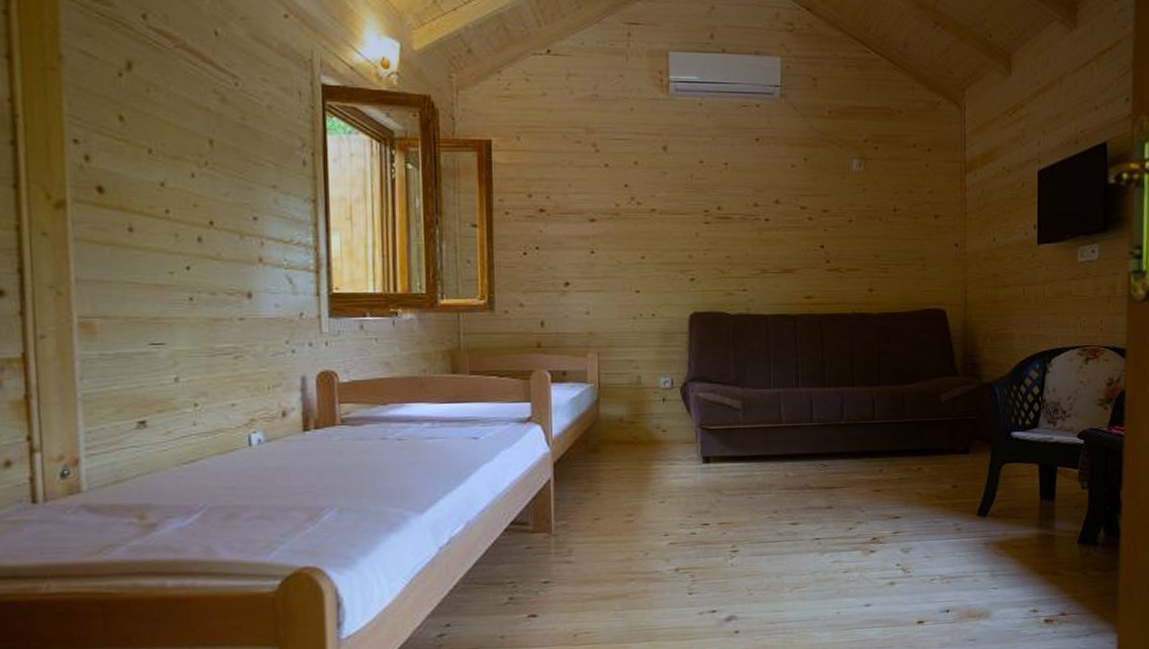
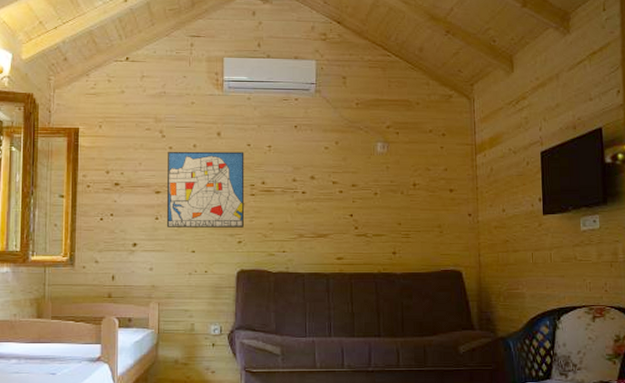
wall art: none [603,169,697,263] -> present [166,151,245,228]

